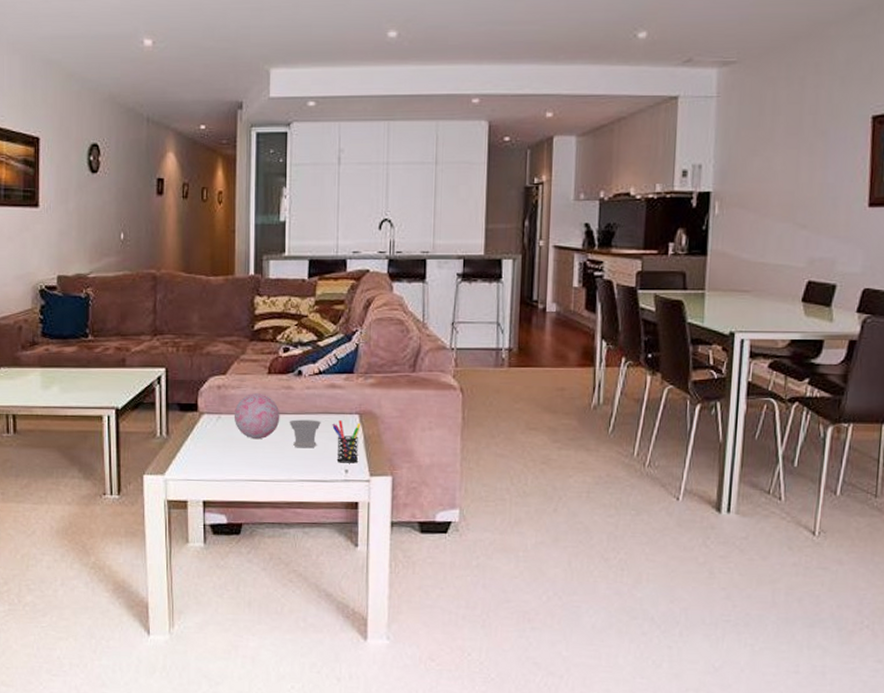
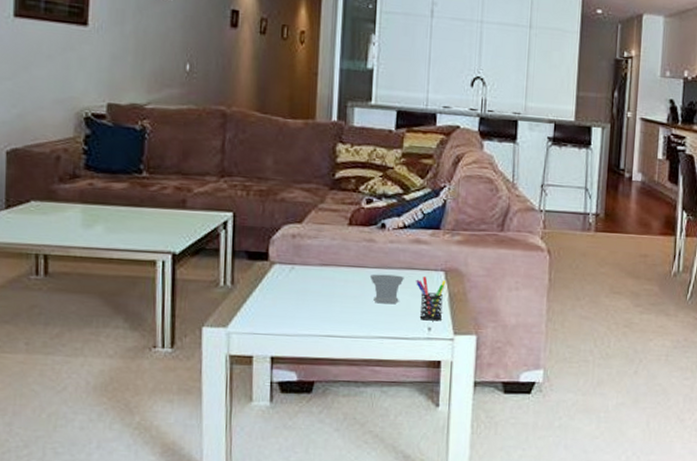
decorative orb: present [234,393,280,440] -> none [309,244,361,293]

